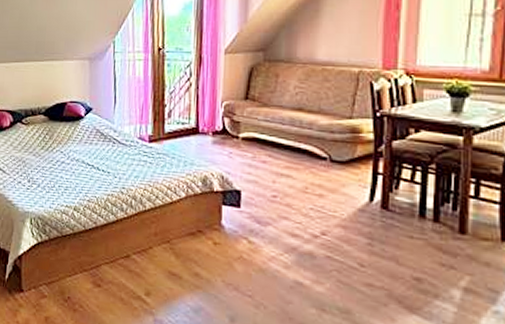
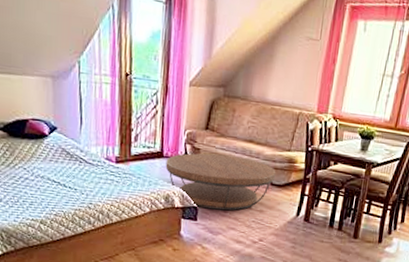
coffee table: none [202,126,336,195] -> present [165,153,276,211]

